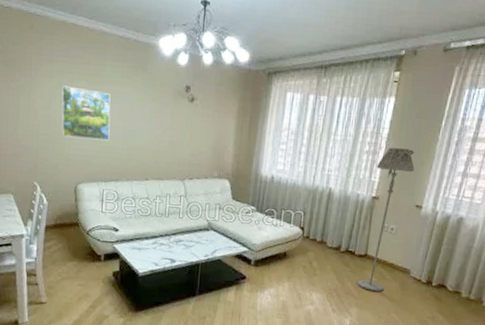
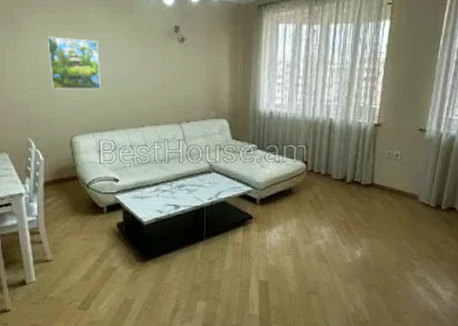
floor lamp: present [357,148,415,291] -> none [365,72,415,220]

